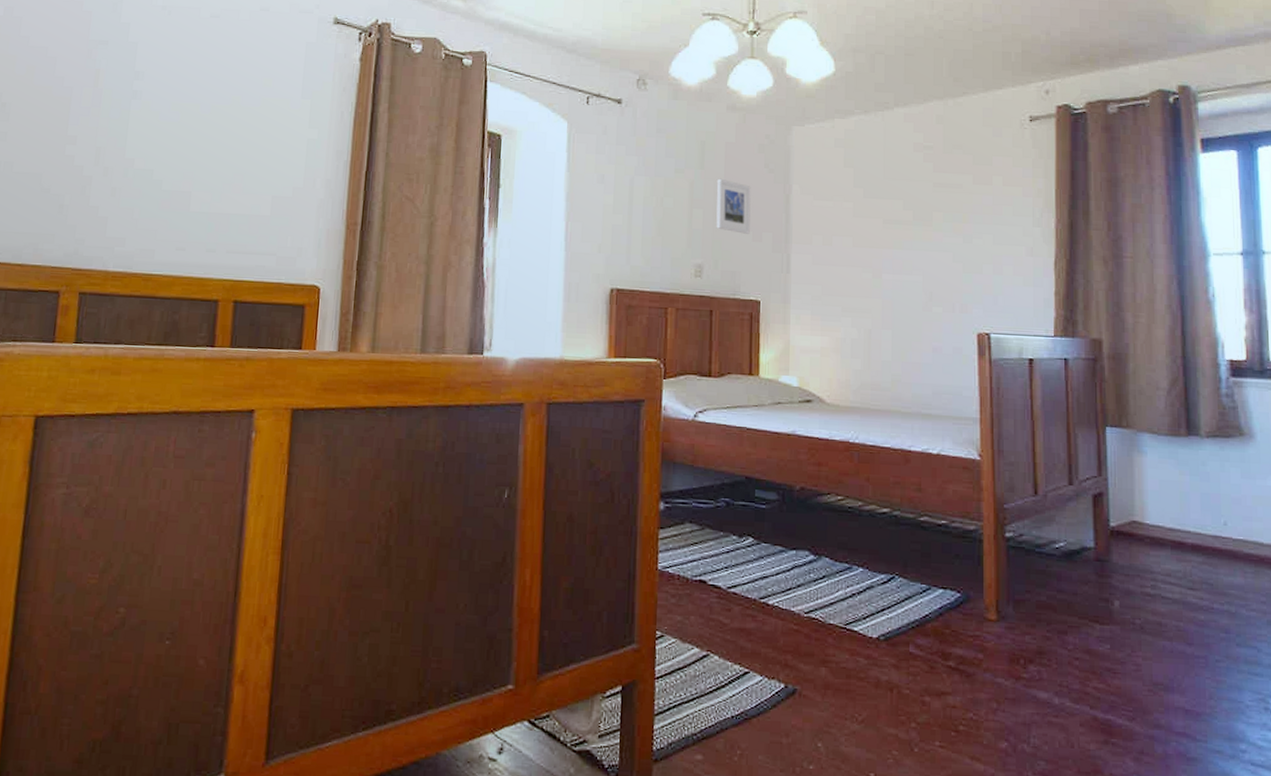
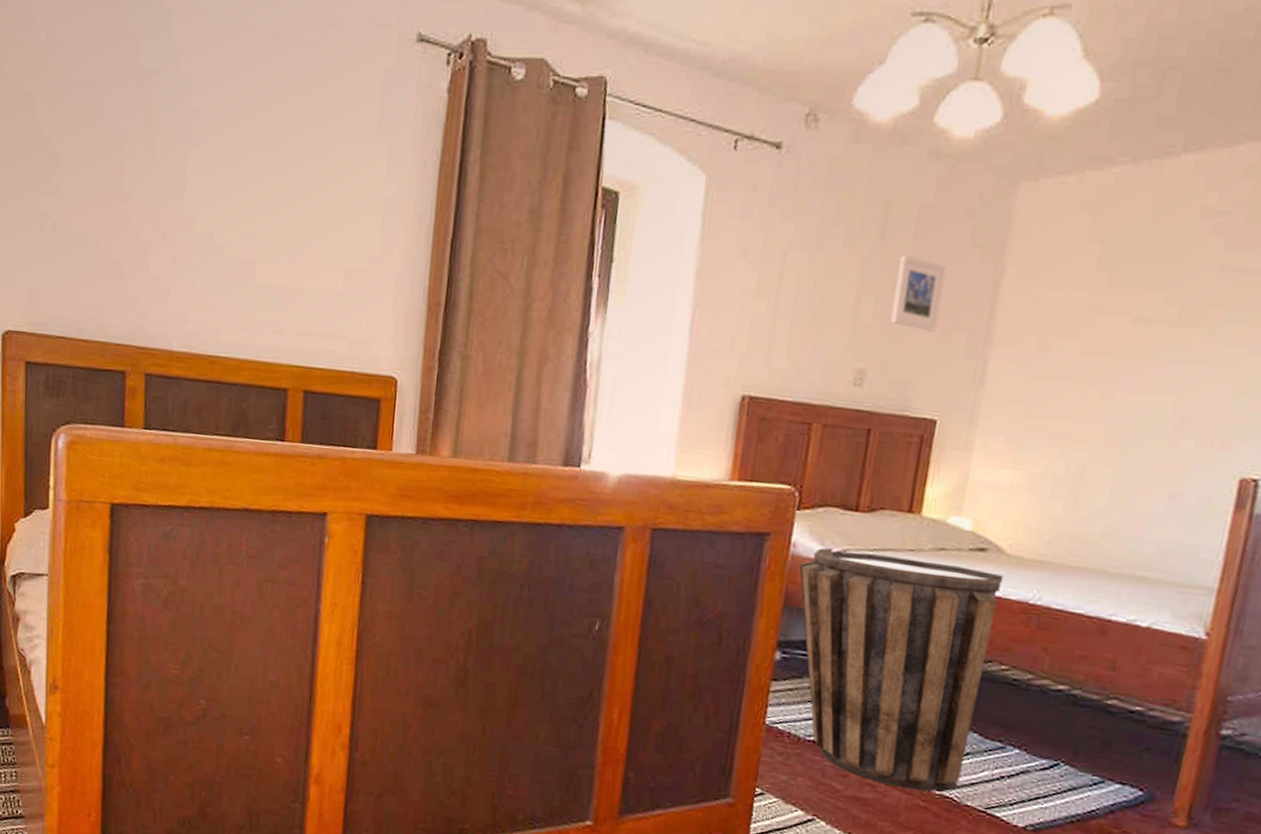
basket: none [671,408,828,615] -> present [799,547,1004,792]

